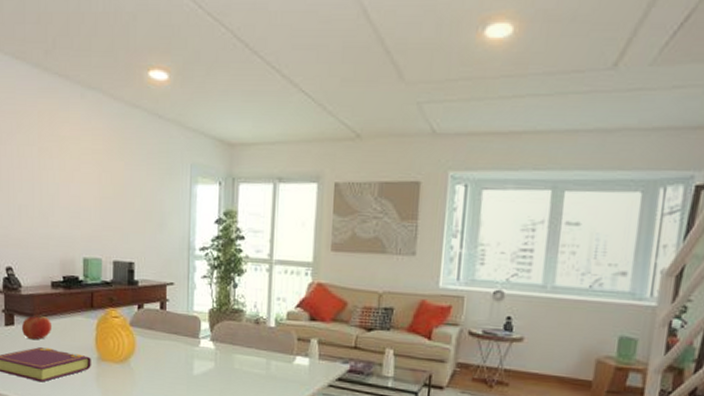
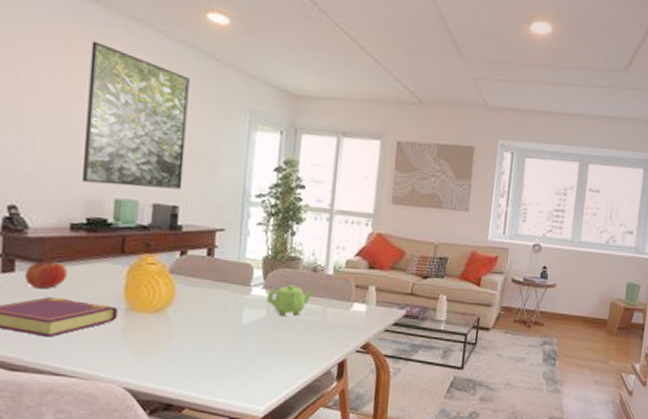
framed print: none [57,113,137,247] -> present [81,41,190,190]
teapot: none [214,336,257,369] -> present [266,284,313,317]

